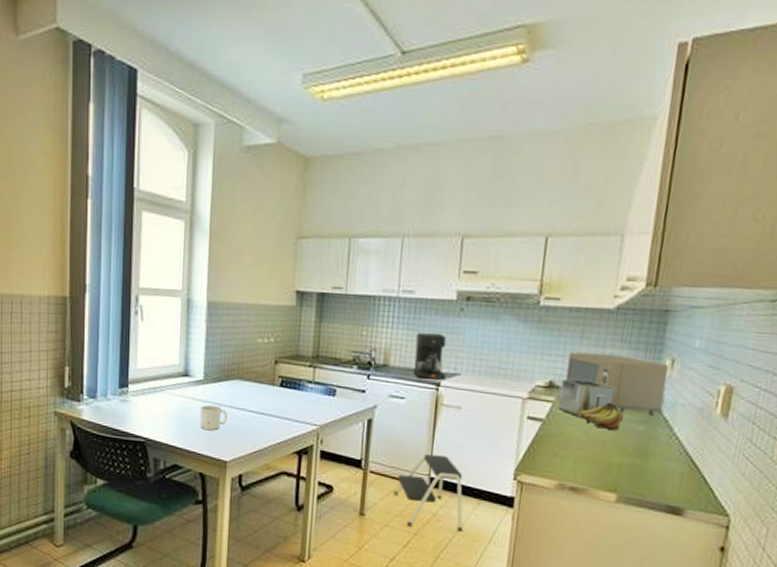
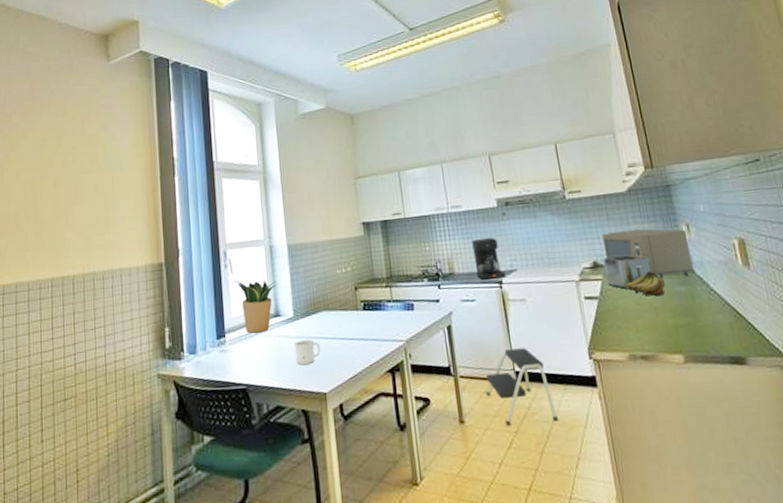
potted plant: none [143,330,191,390] -> present [233,279,278,333]

